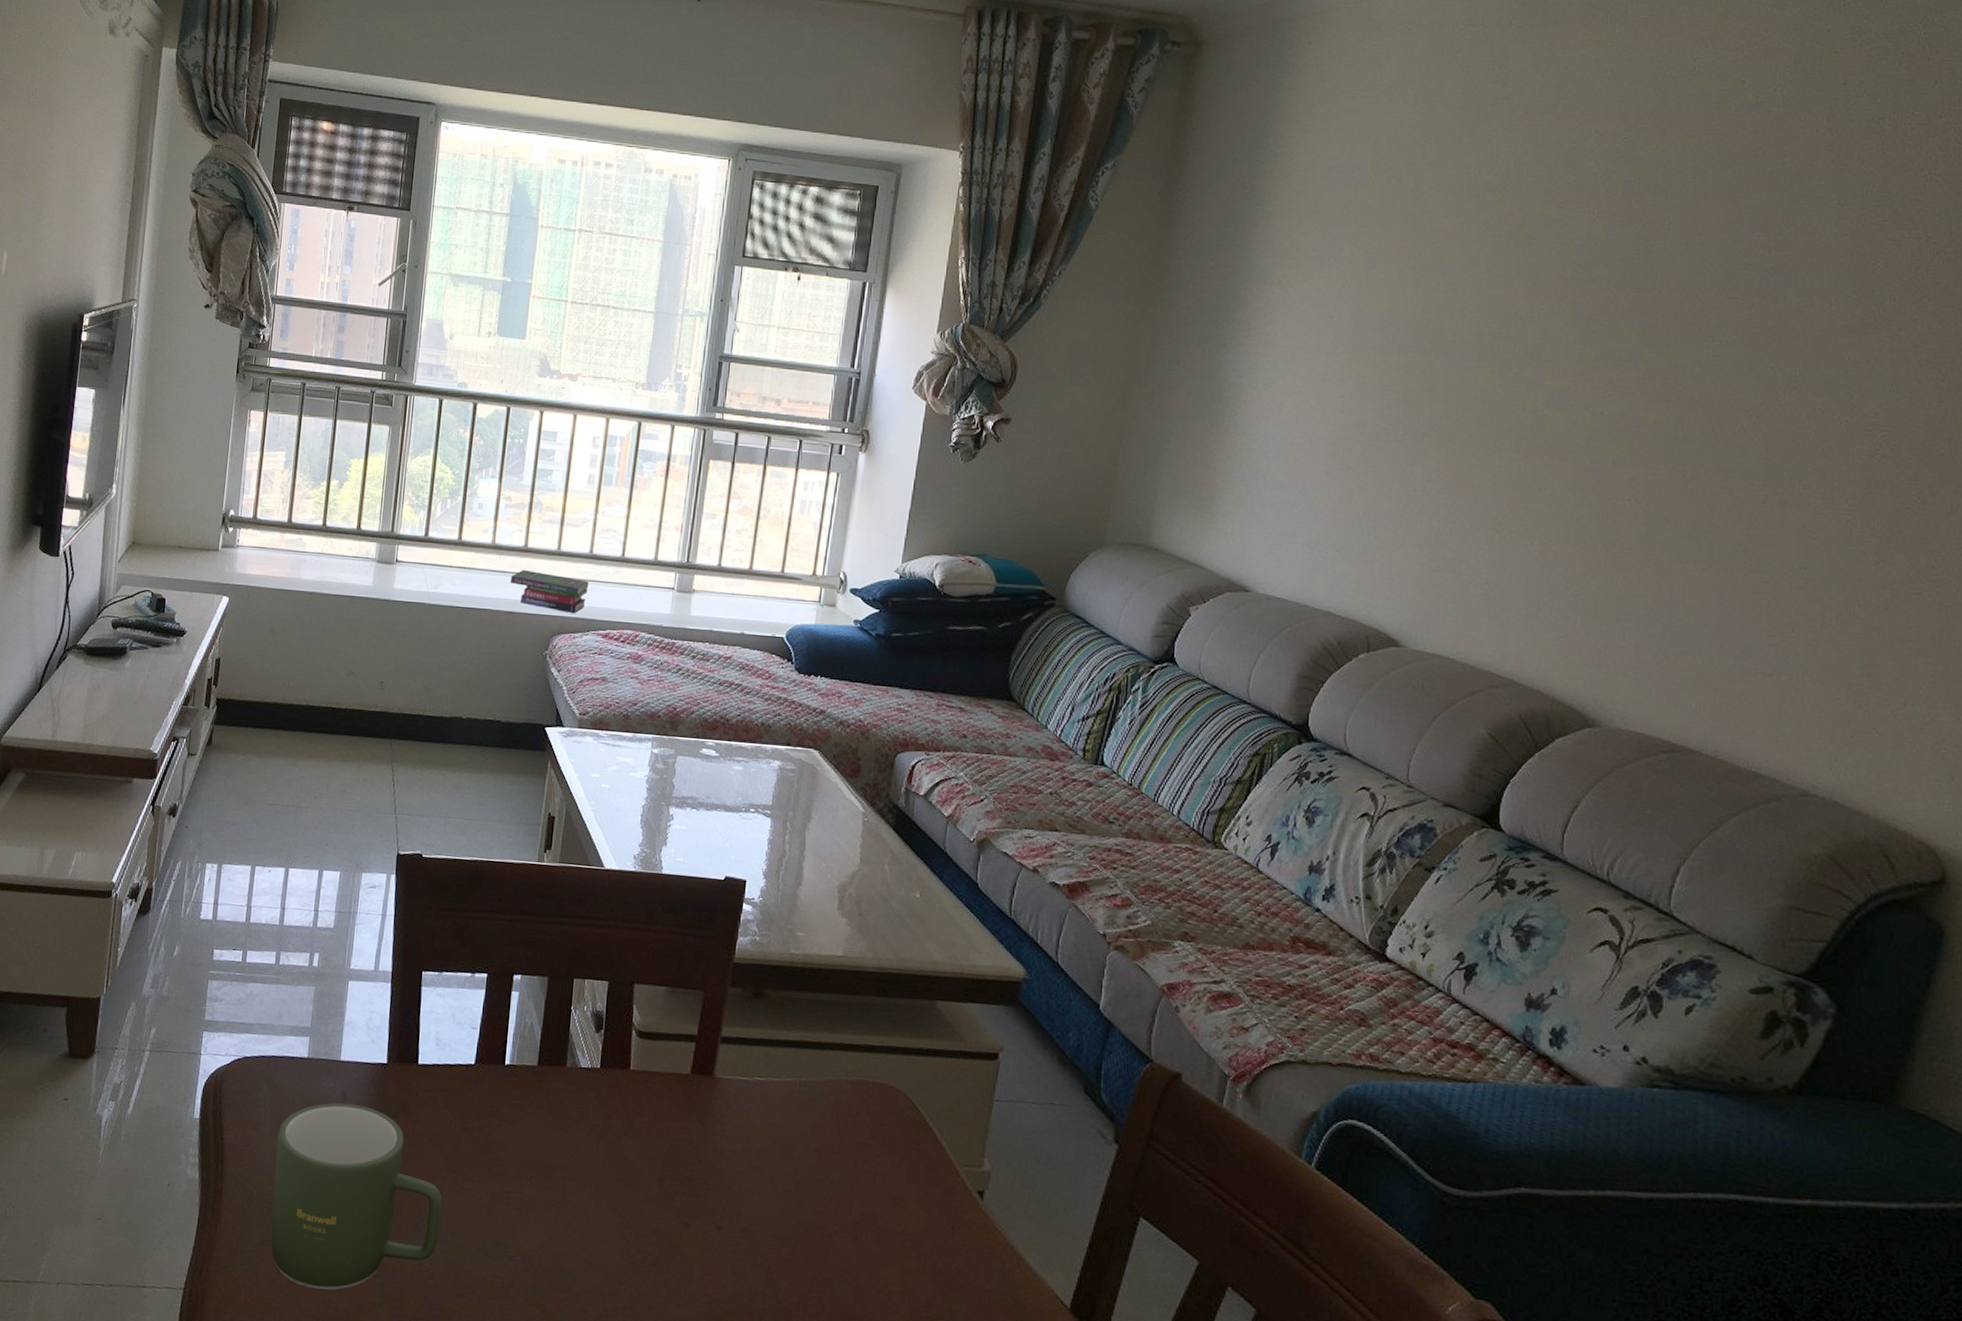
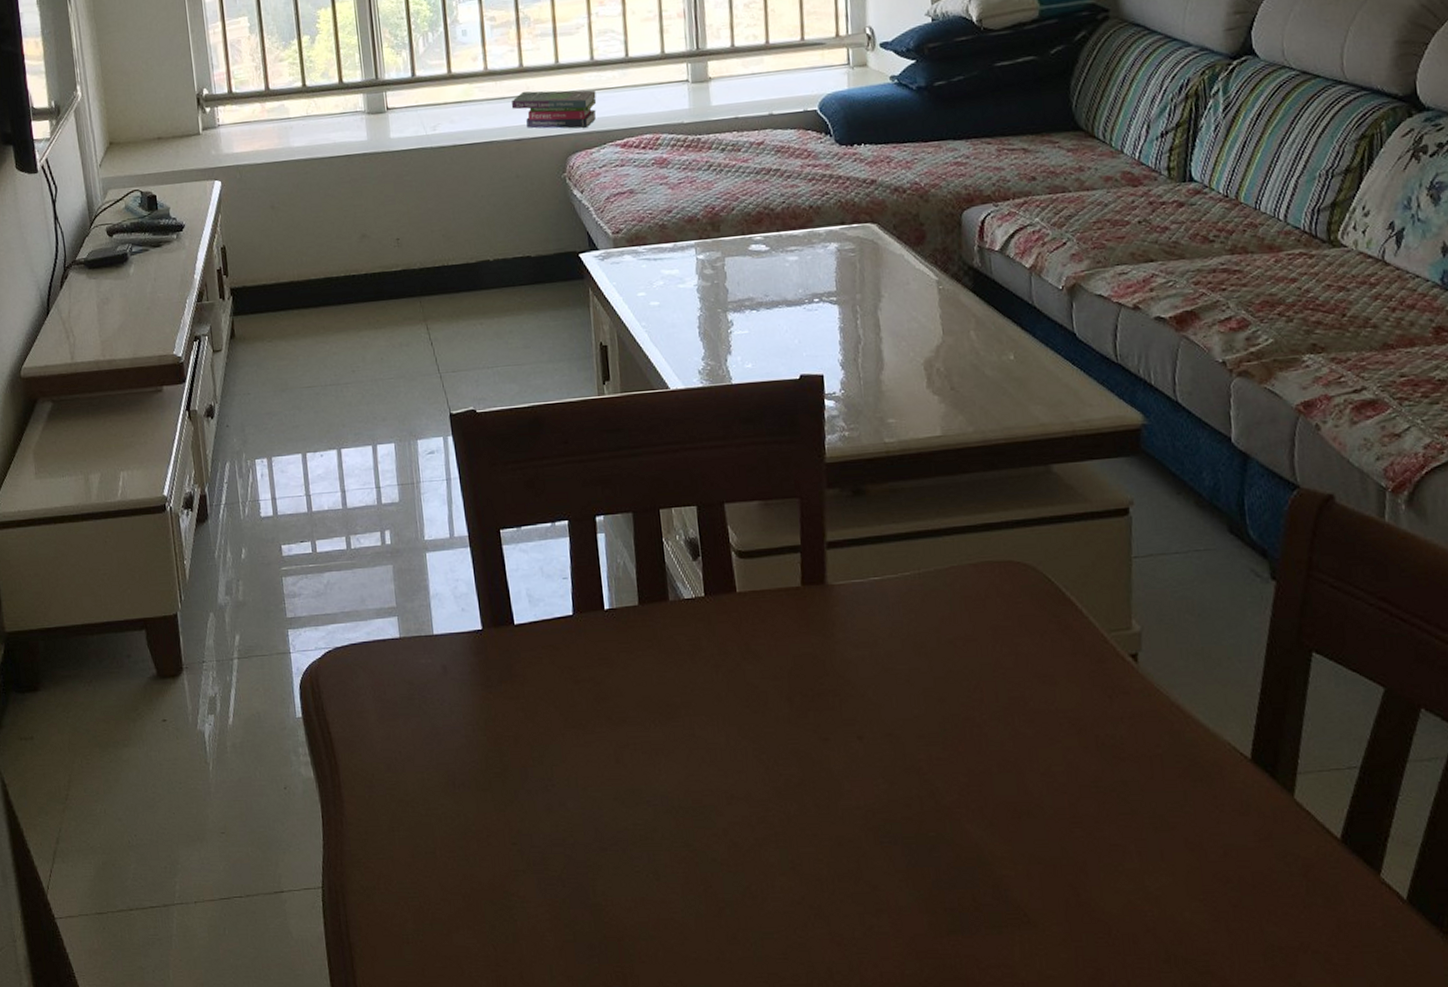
mug: present [270,1103,443,1290] -> none [384,676,571,866]

